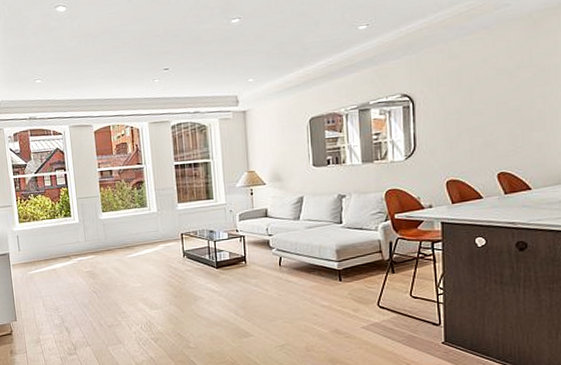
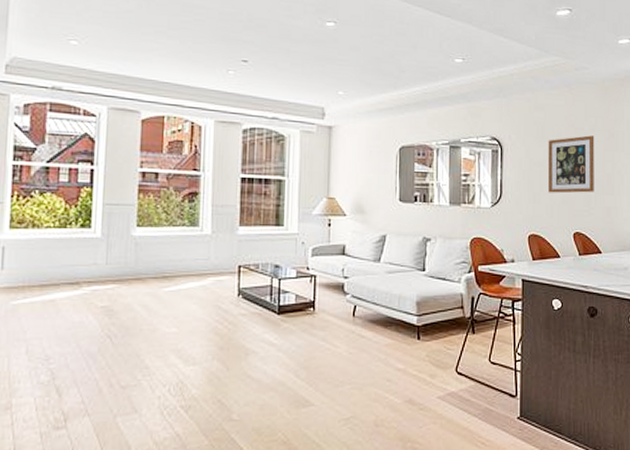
wall art: none [465,73,521,139] -> present [547,135,595,193]

